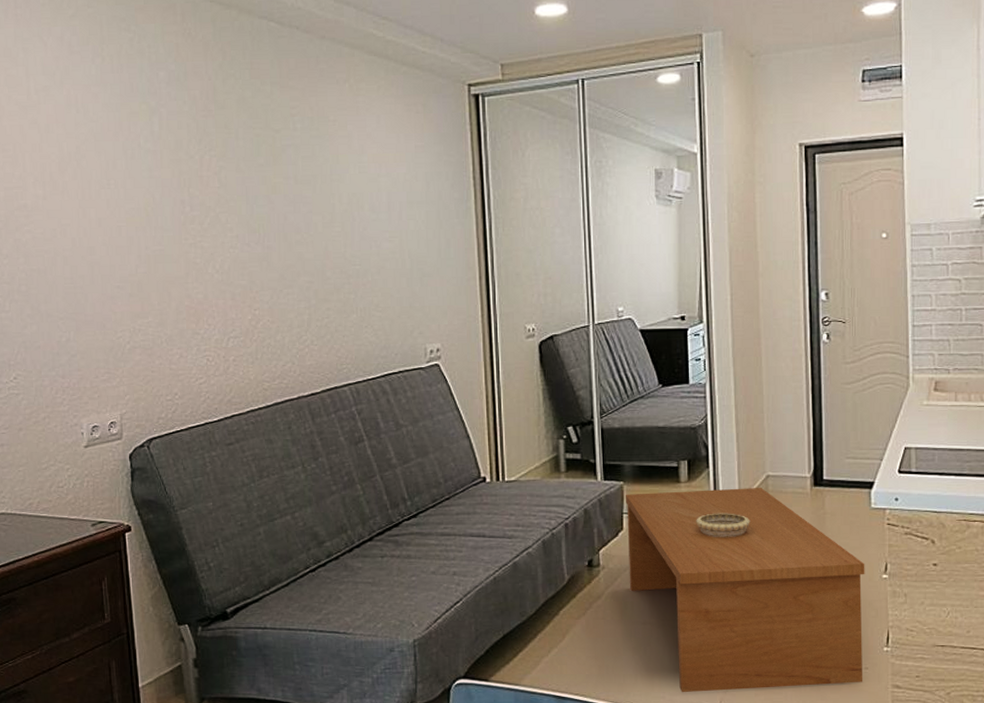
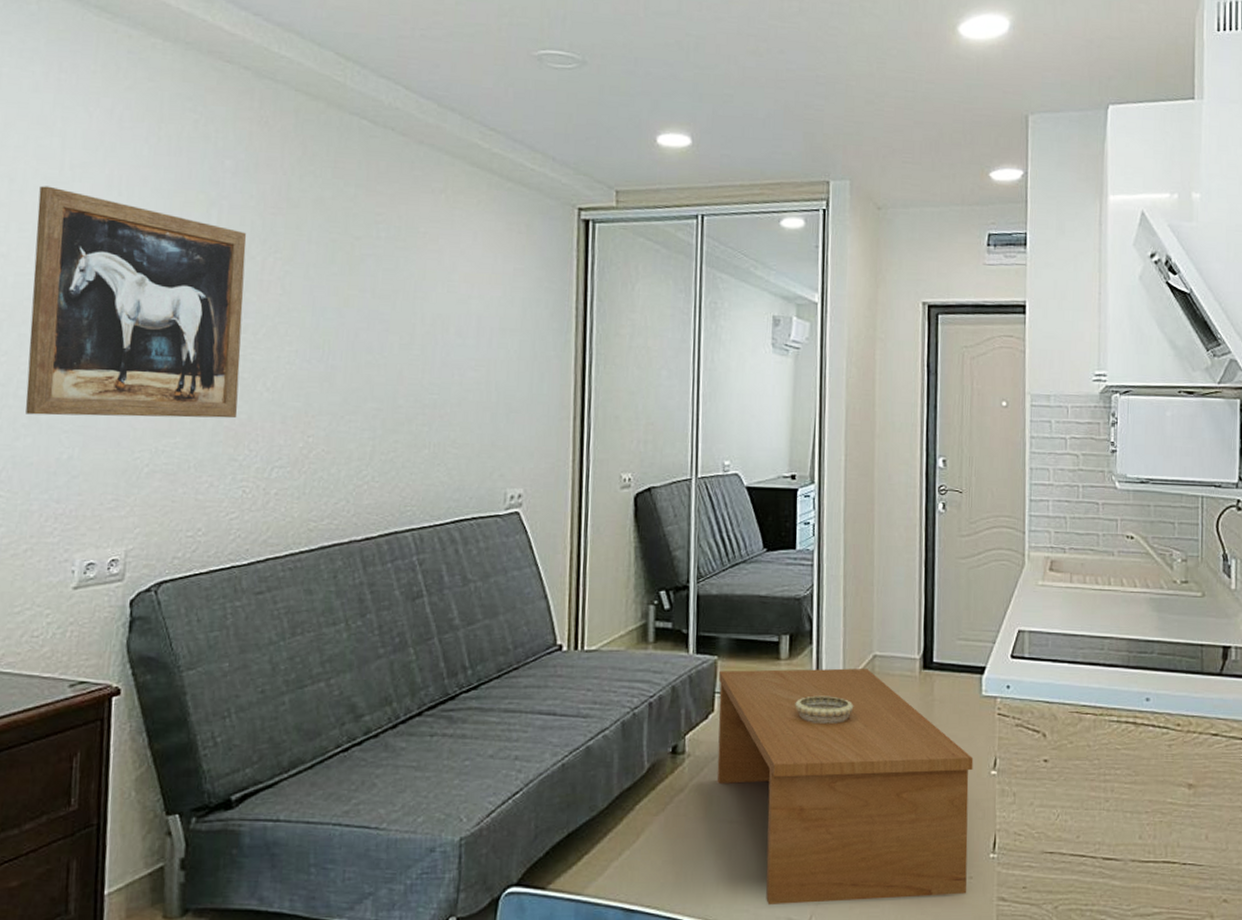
wall art: none [14,110,195,306] -> present [25,186,247,419]

